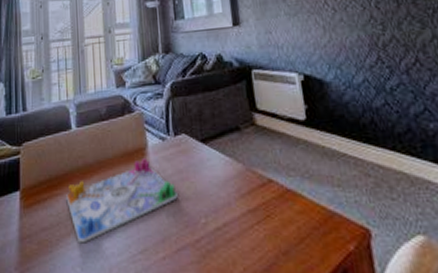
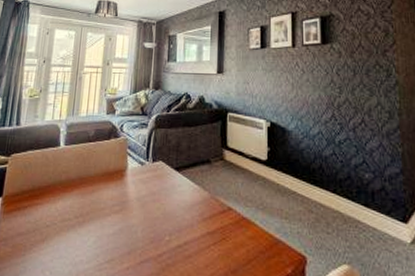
board game: present [66,158,178,244] -> none [45,179,148,250]

